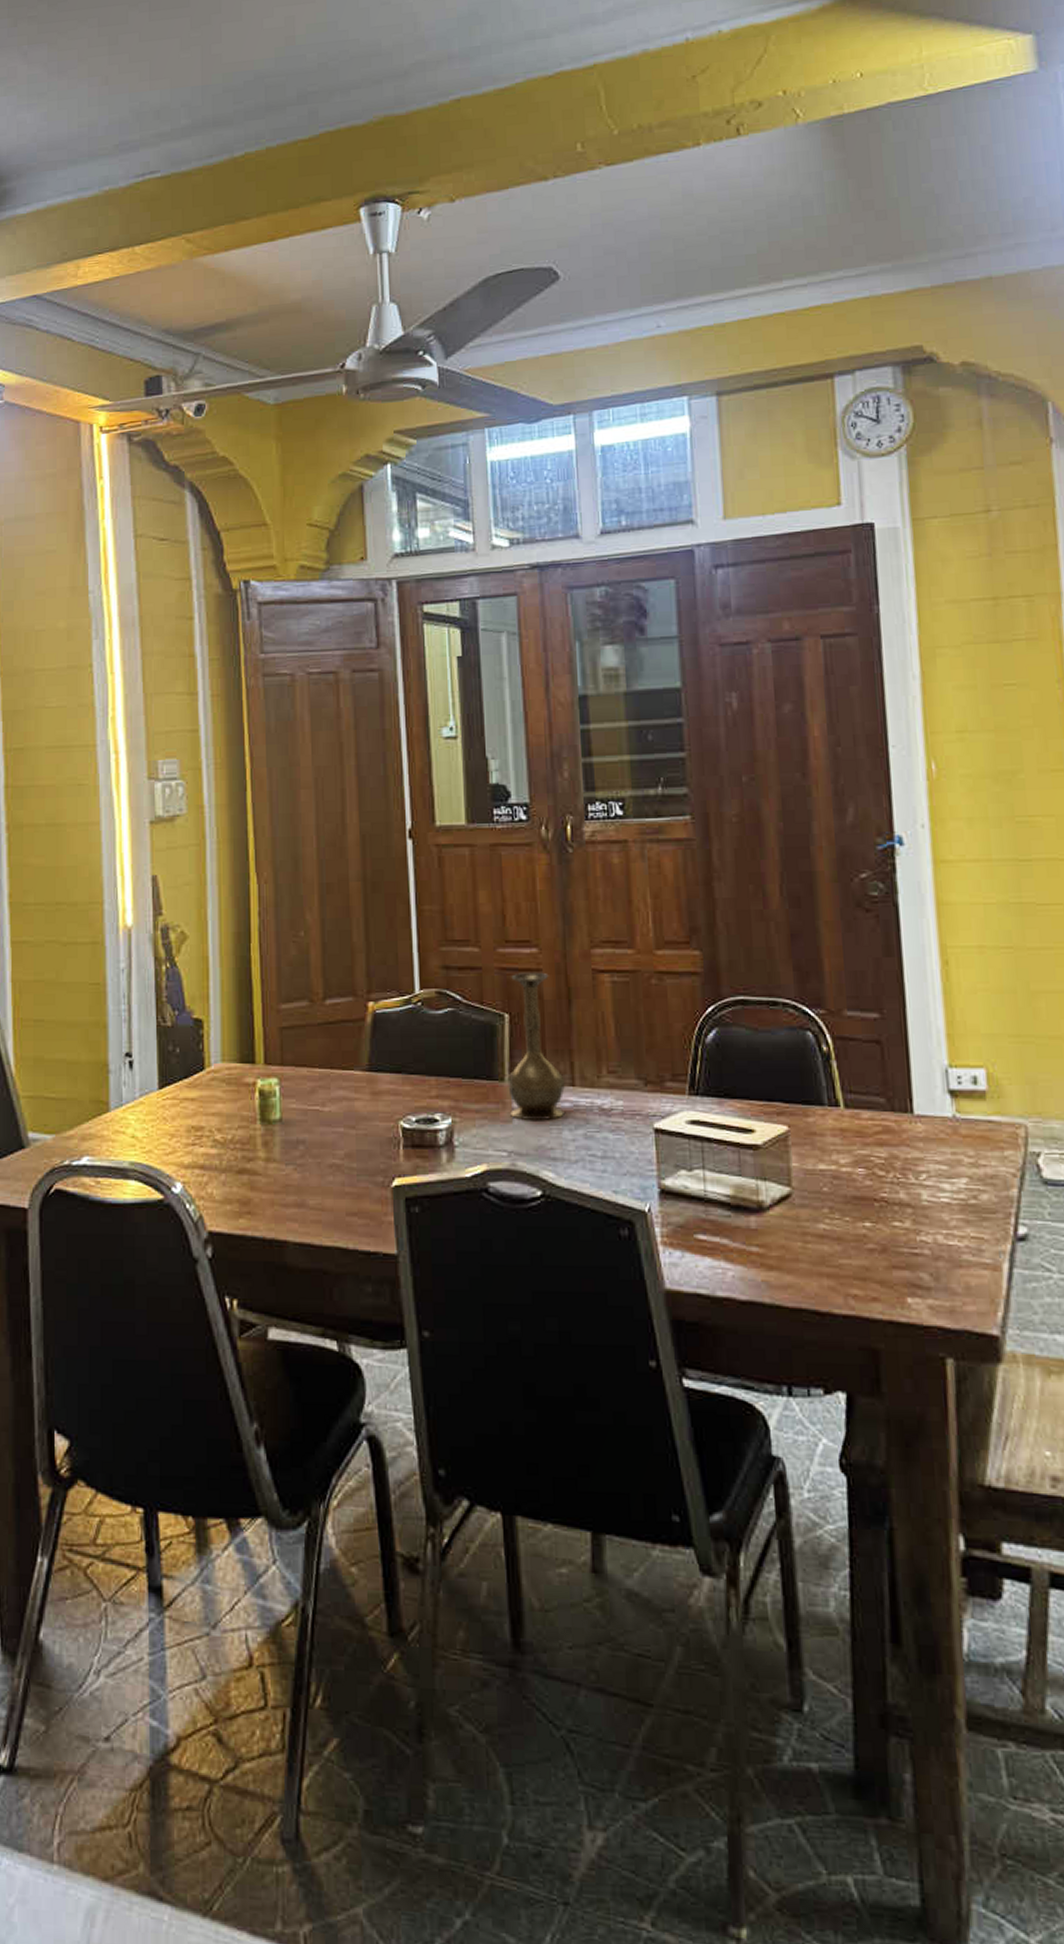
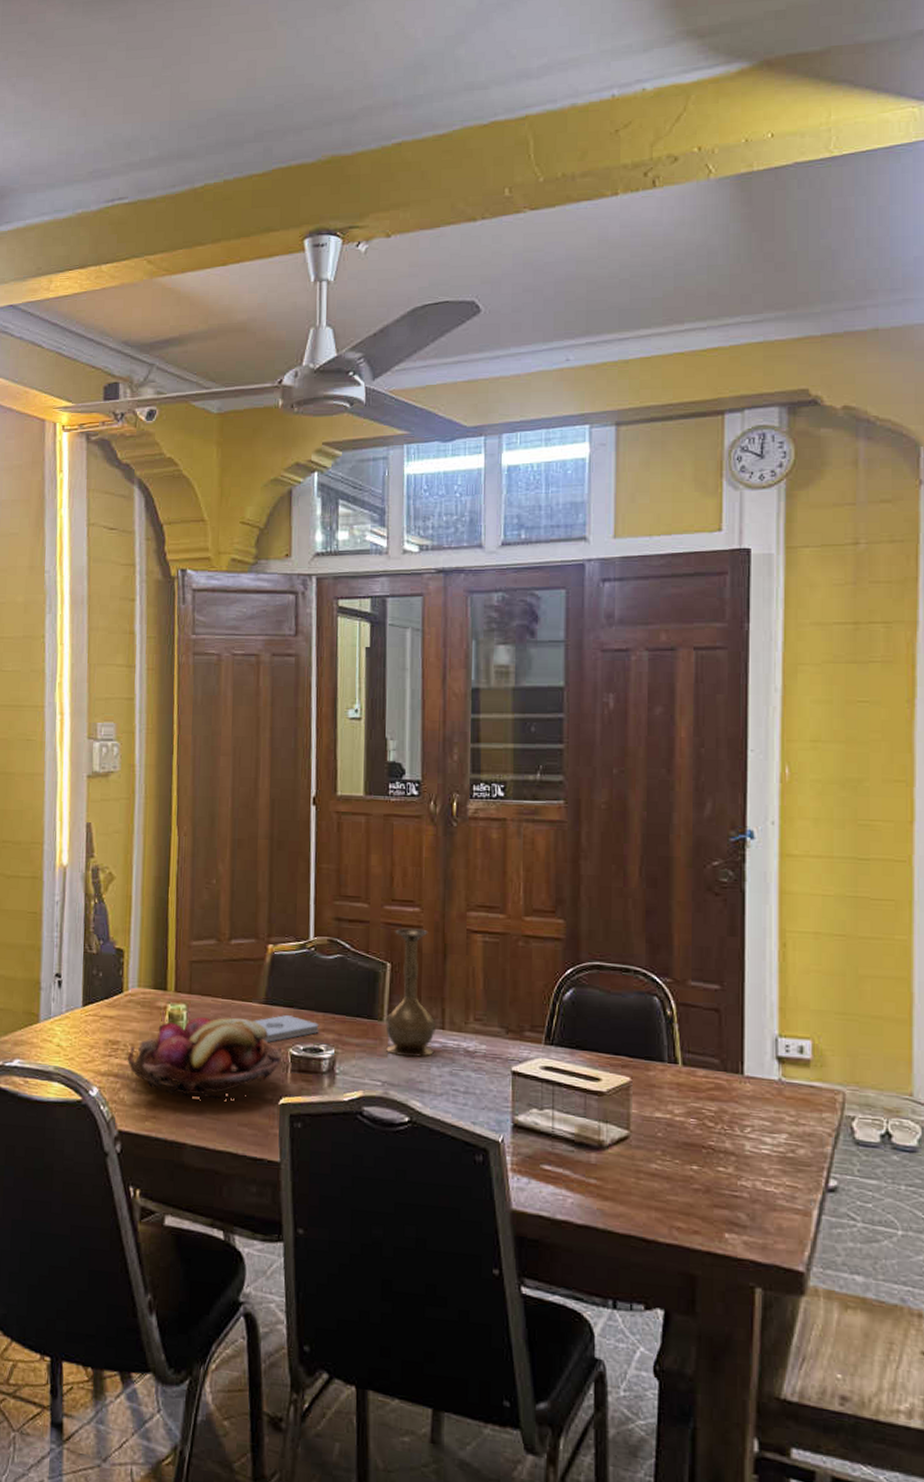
fruit basket: none [215,1089,393,1188] -> present [128,1017,283,1100]
notepad: none [356,1081,432,1115] -> present [253,1014,319,1042]

